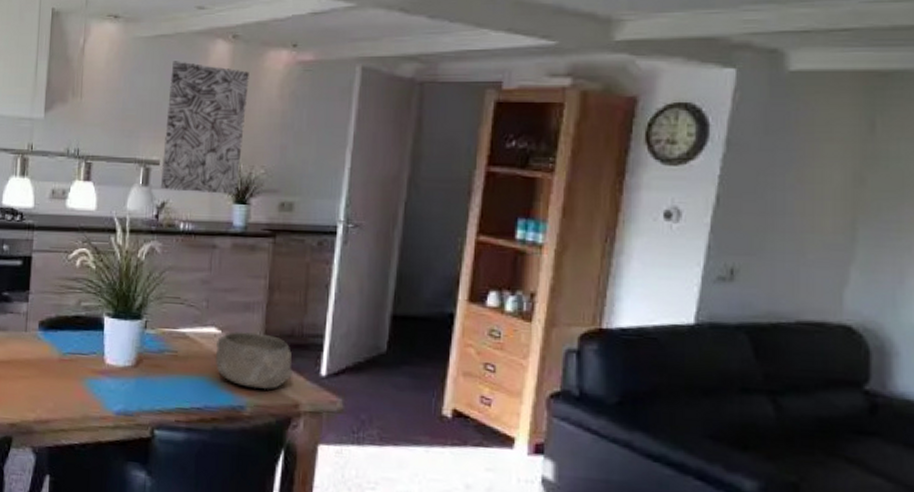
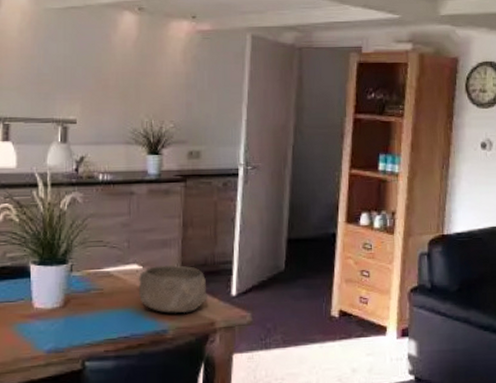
wall art: present [160,61,249,194] -> none [78,30,155,147]

